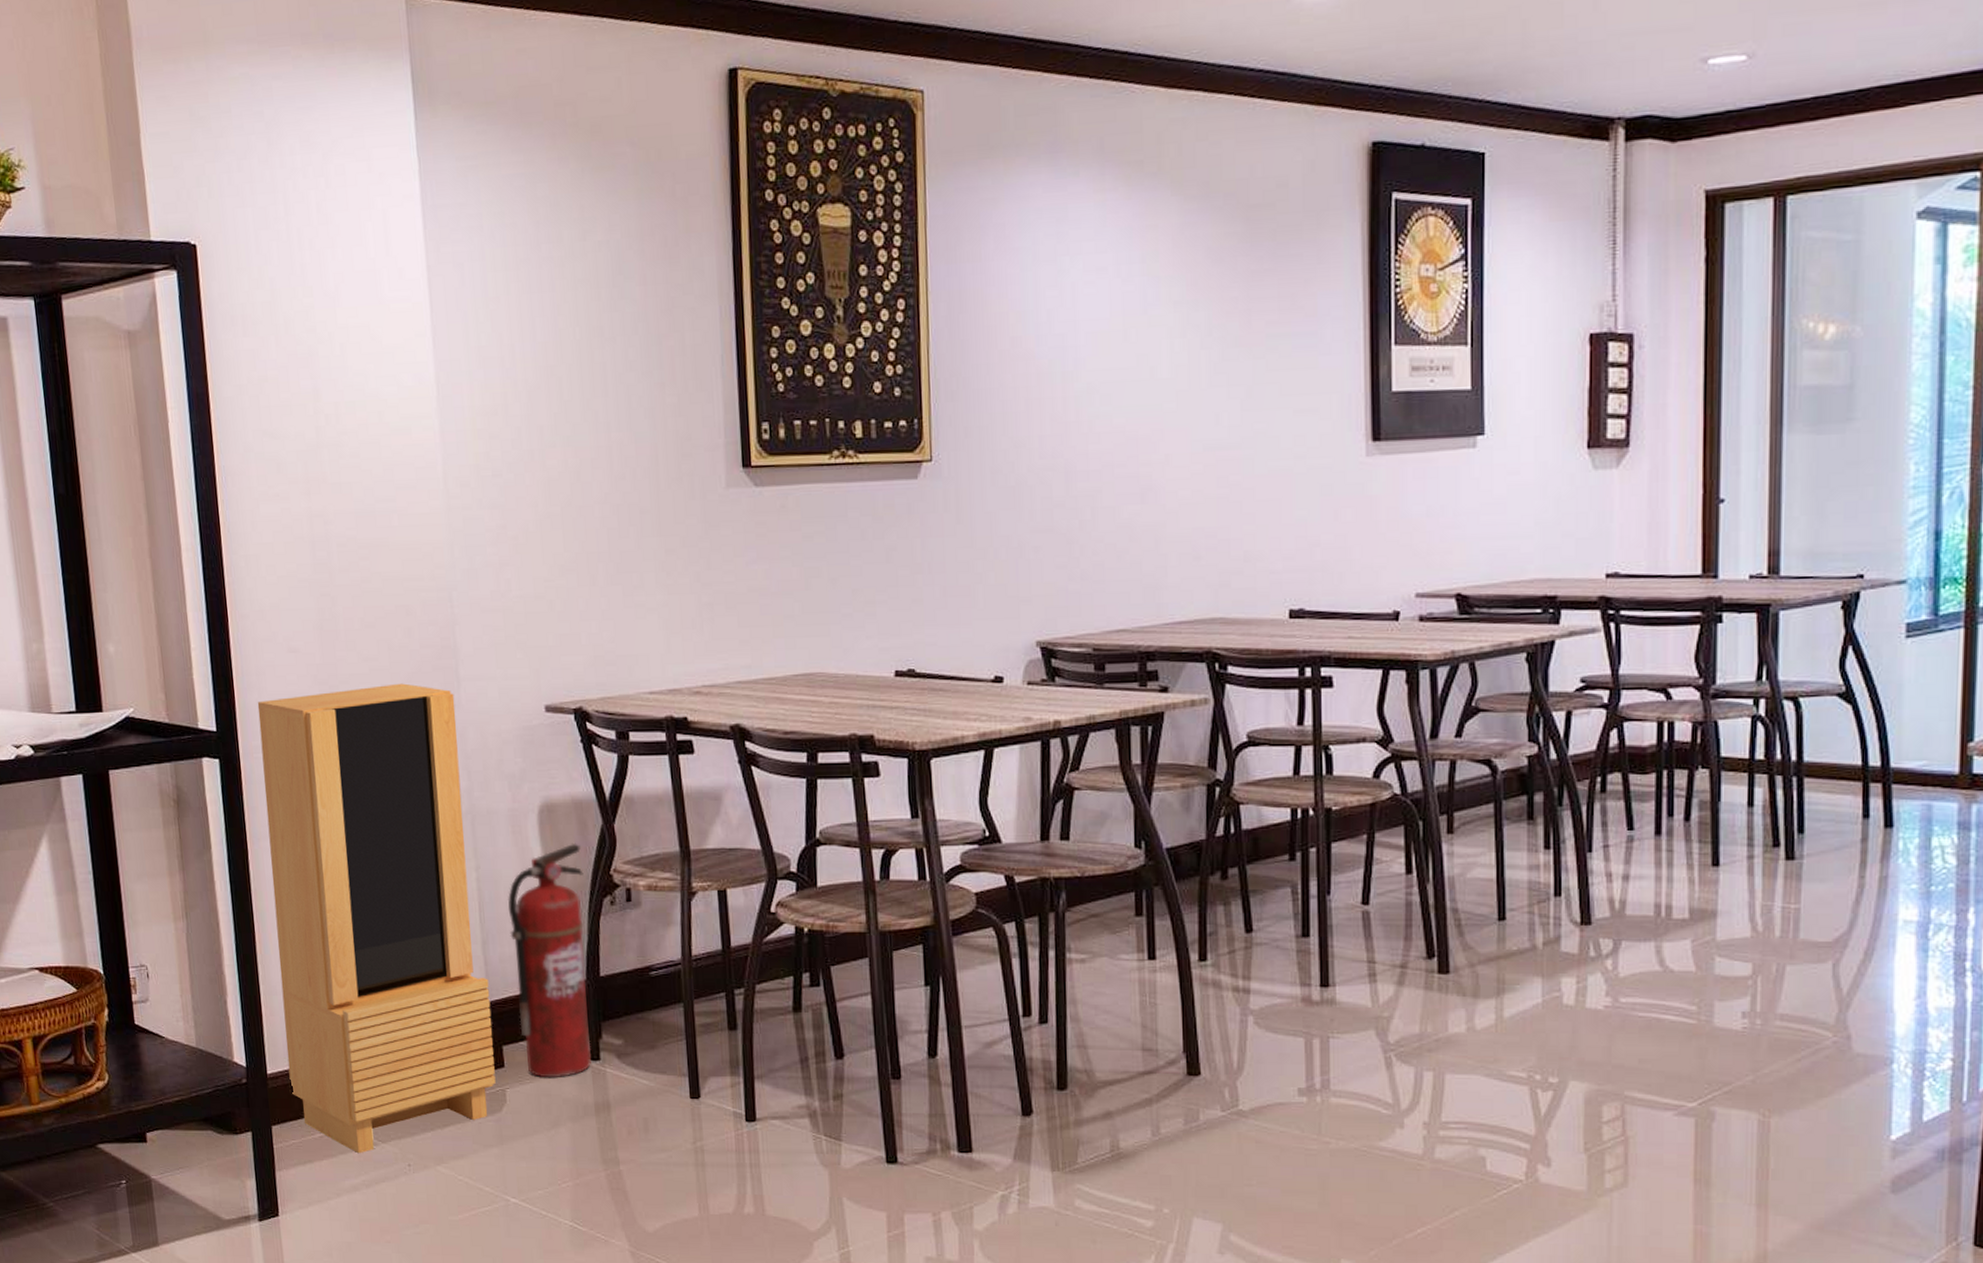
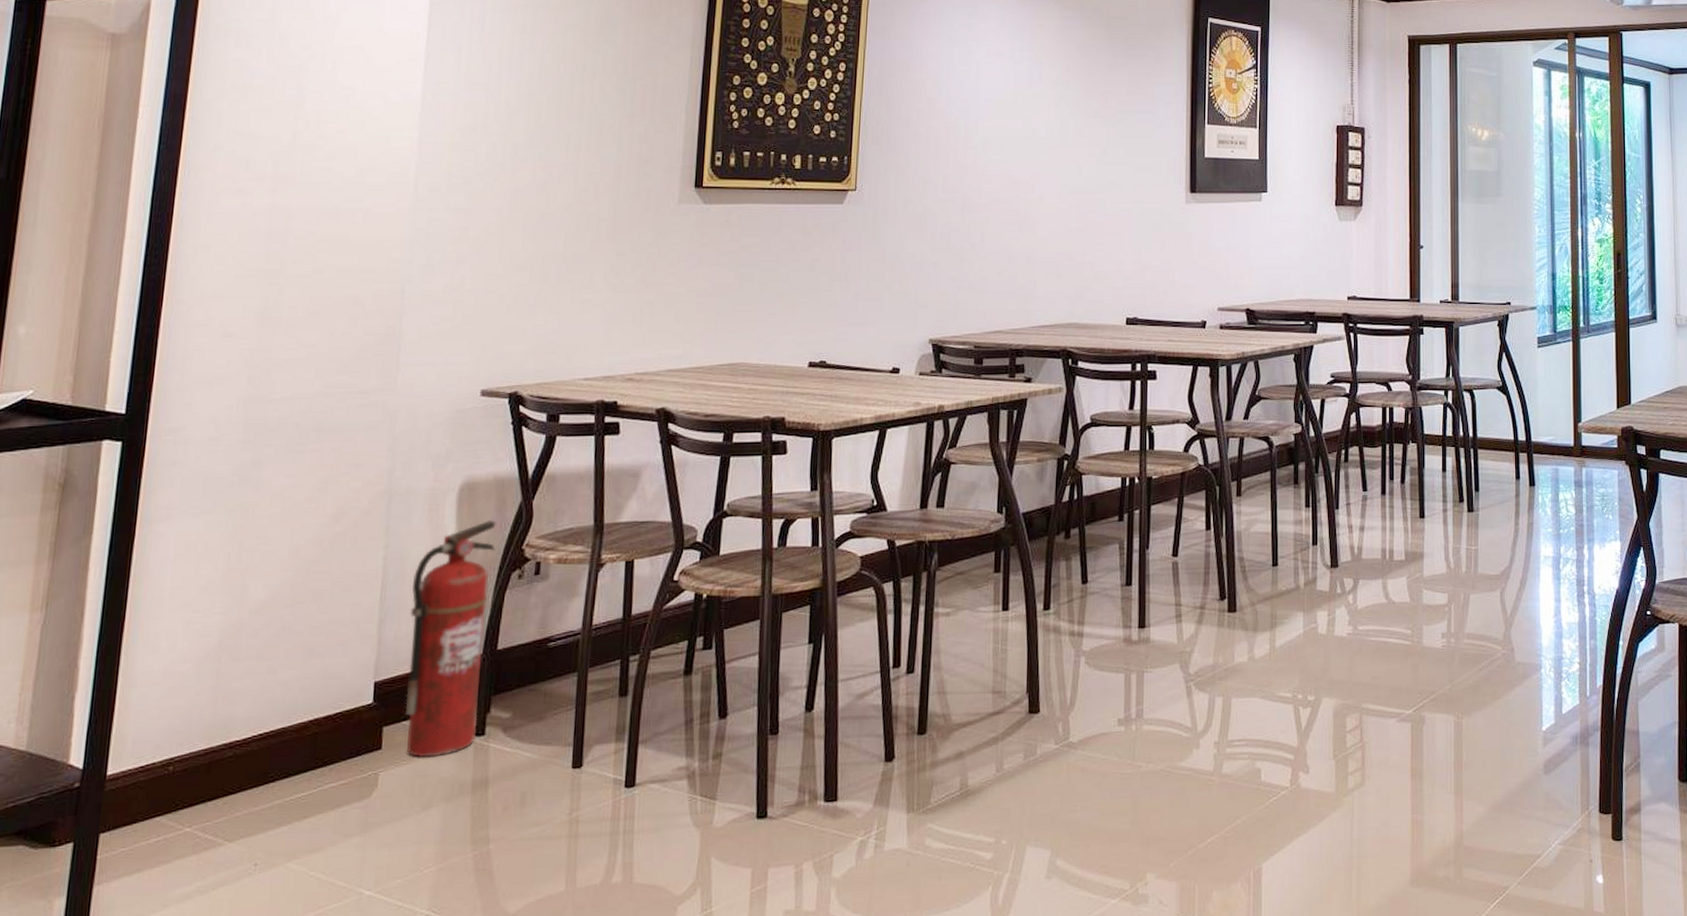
storage cabinet: present [257,683,496,1154] -> none [132,368,391,857]

